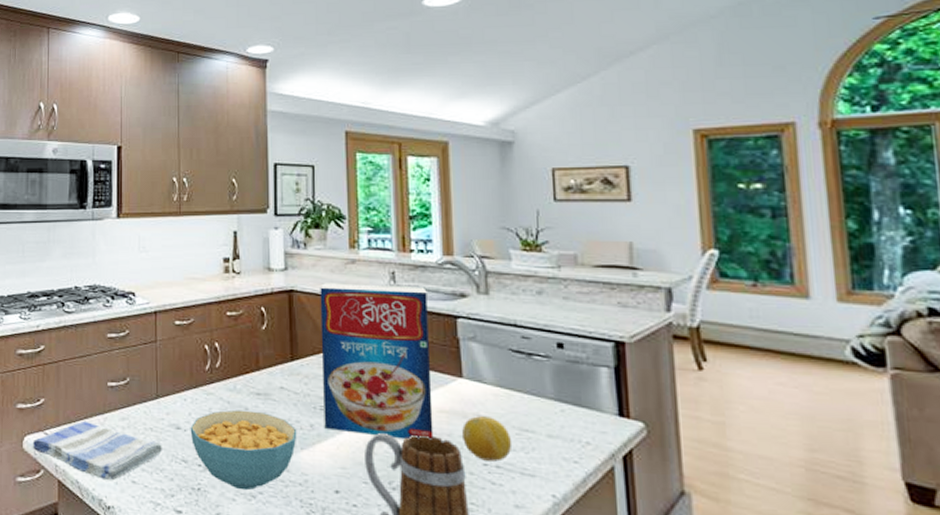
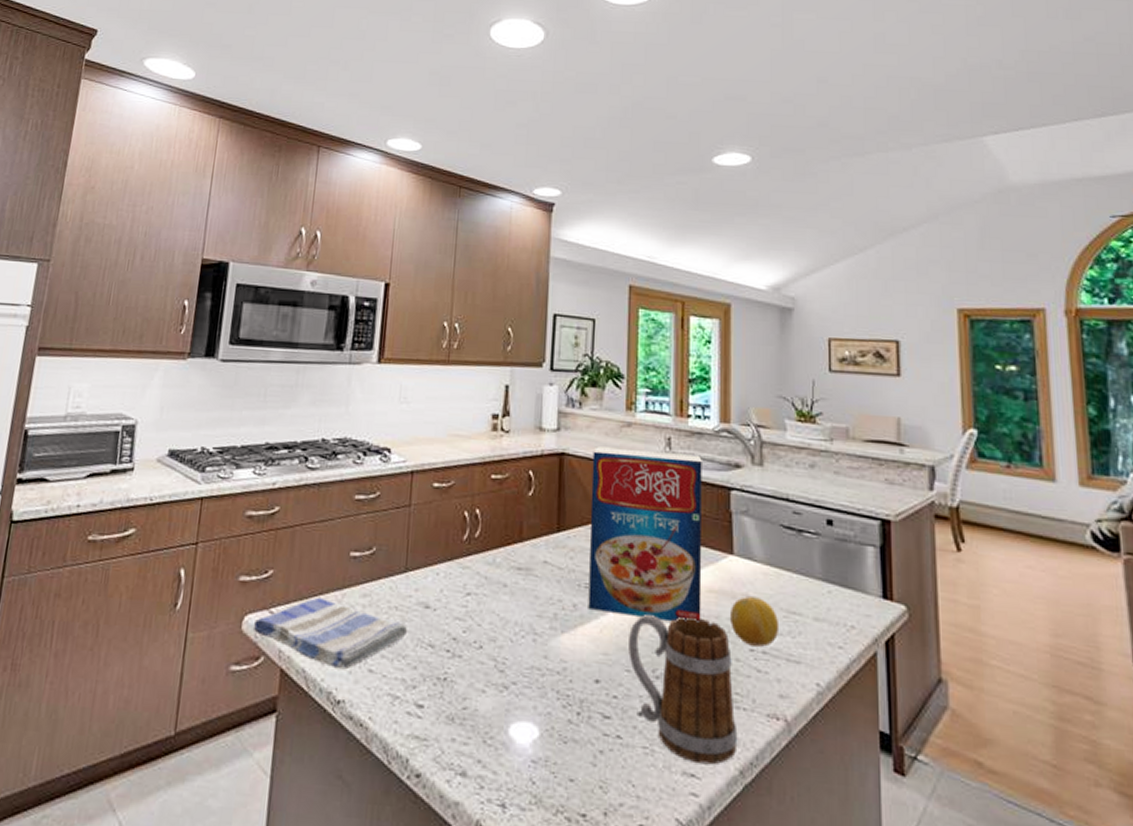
cereal bowl: present [190,409,297,491] -> none [440,586,559,681]

